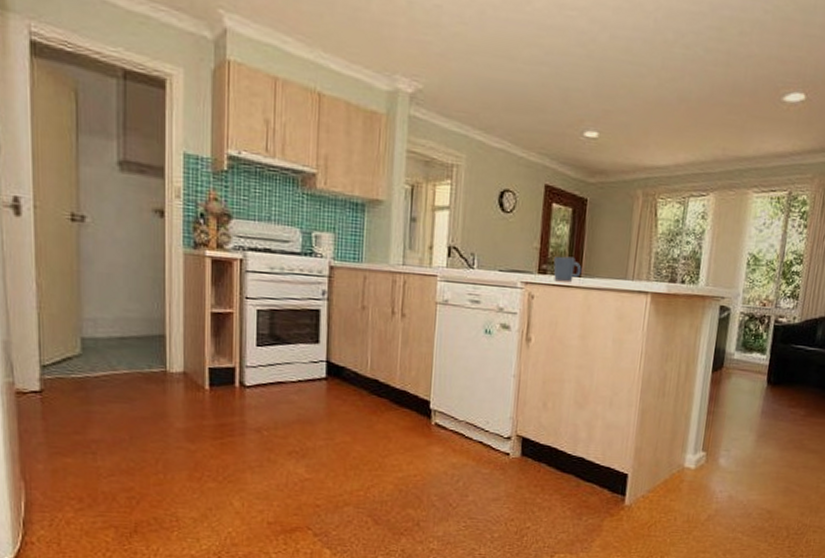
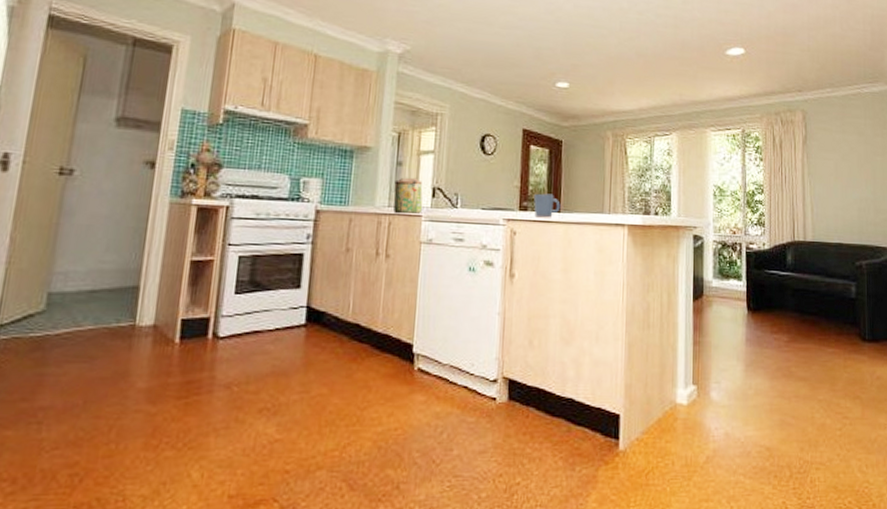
canister: none [408,234,438,274] -> present [393,177,423,215]

